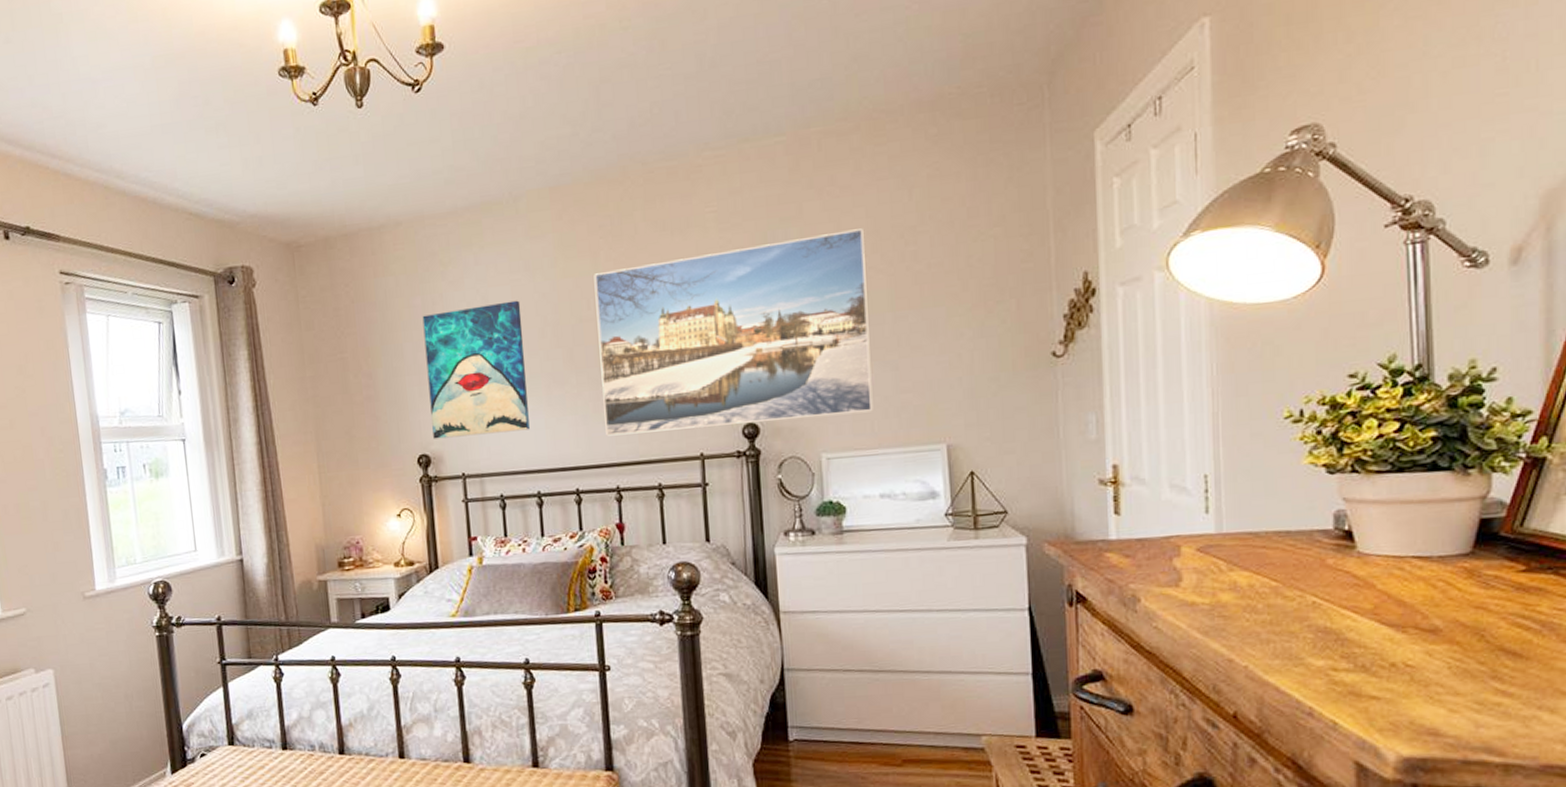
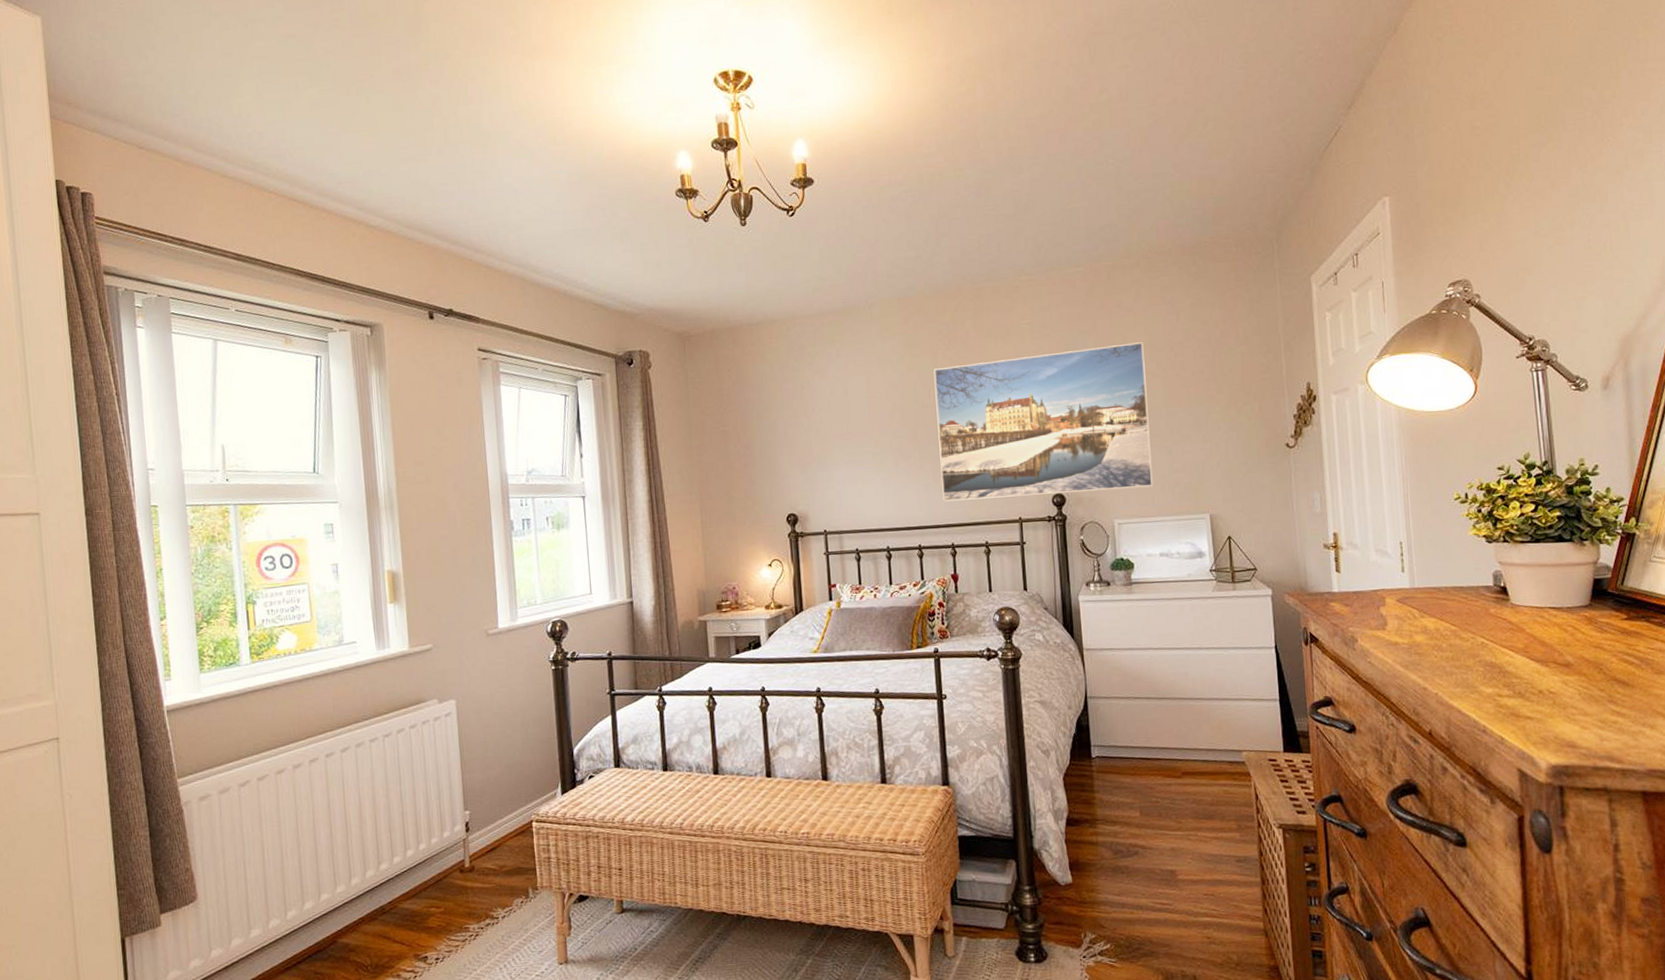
wall art: present [422,300,530,439] -> none [792,388,881,501]

